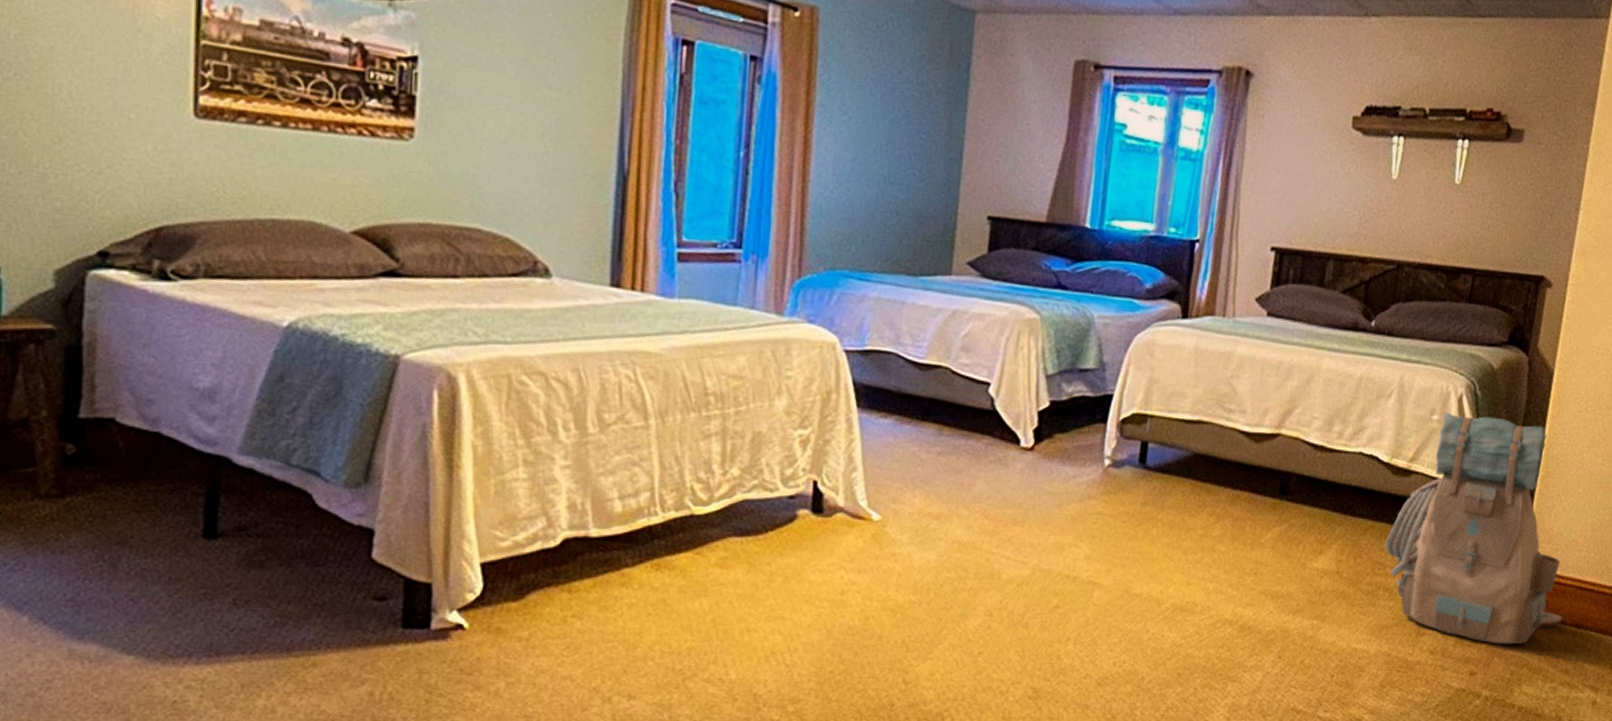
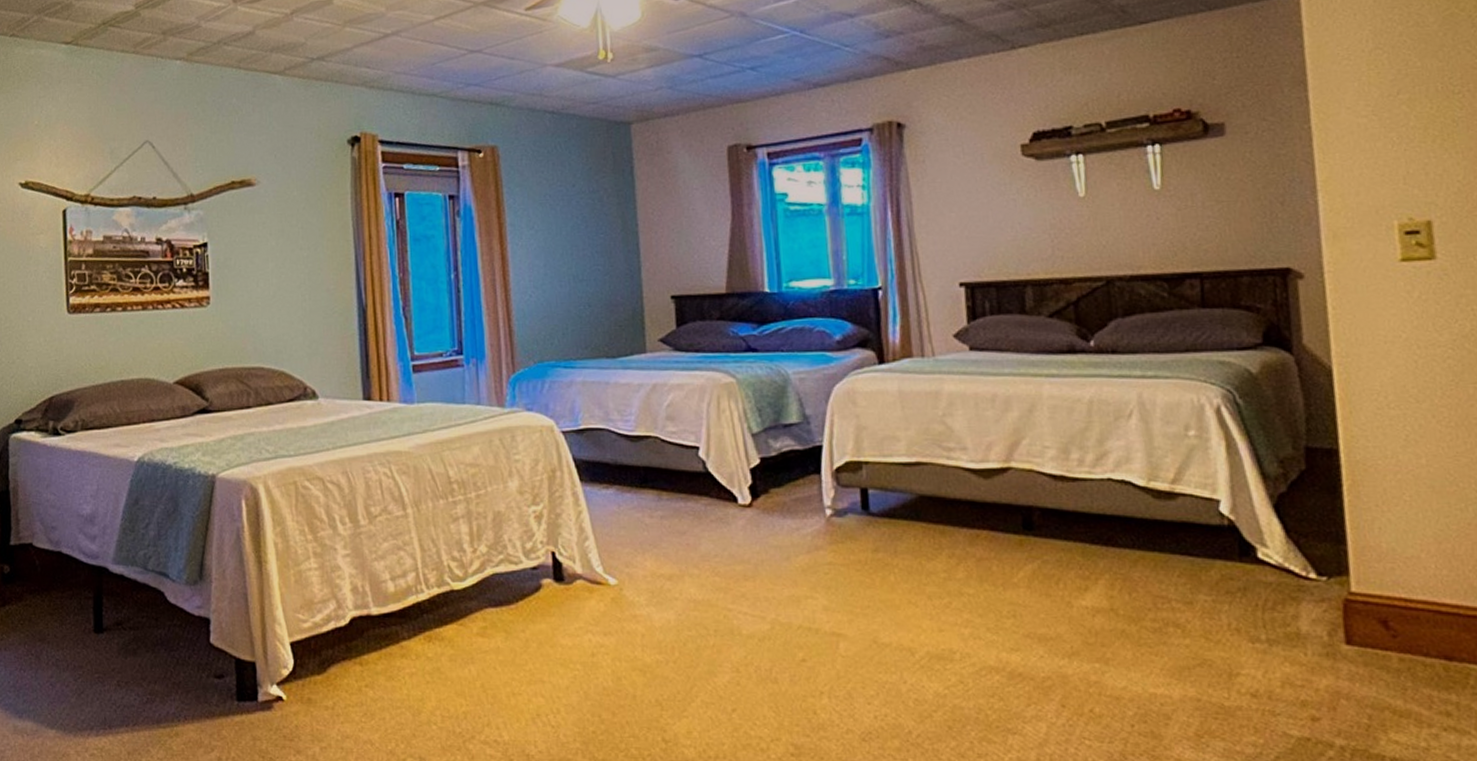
backpack: present [1385,412,1562,645] -> none [1162,425,1423,684]

